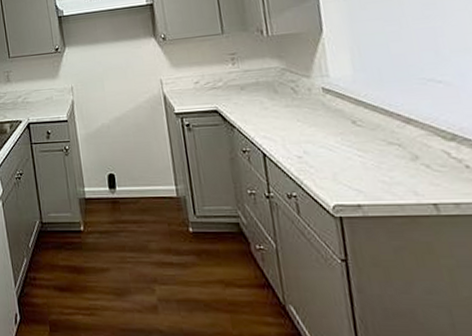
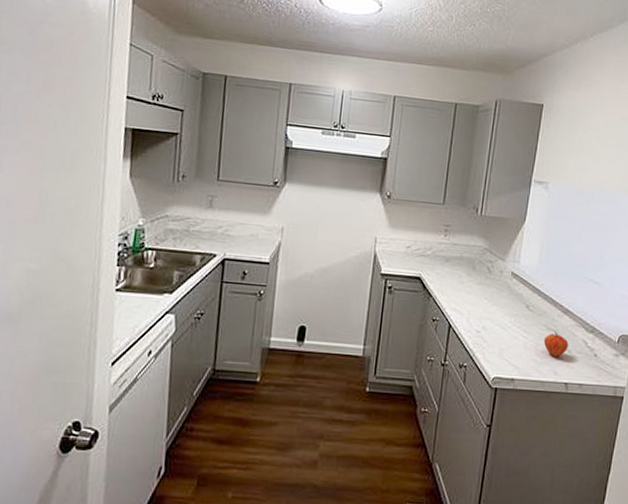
fruit: none [386,145,424,175] -> present [543,332,568,358]

